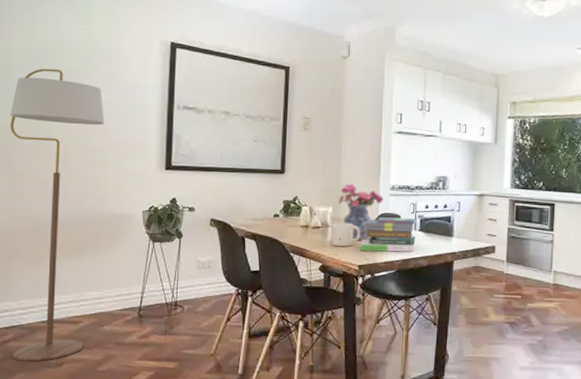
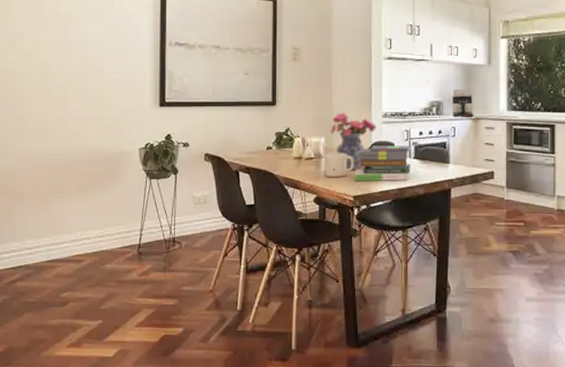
floor lamp: present [10,68,105,362] -> none [13,12,101,301]
coffee maker: none [457,165,479,194] -> present [452,89,474,118]

